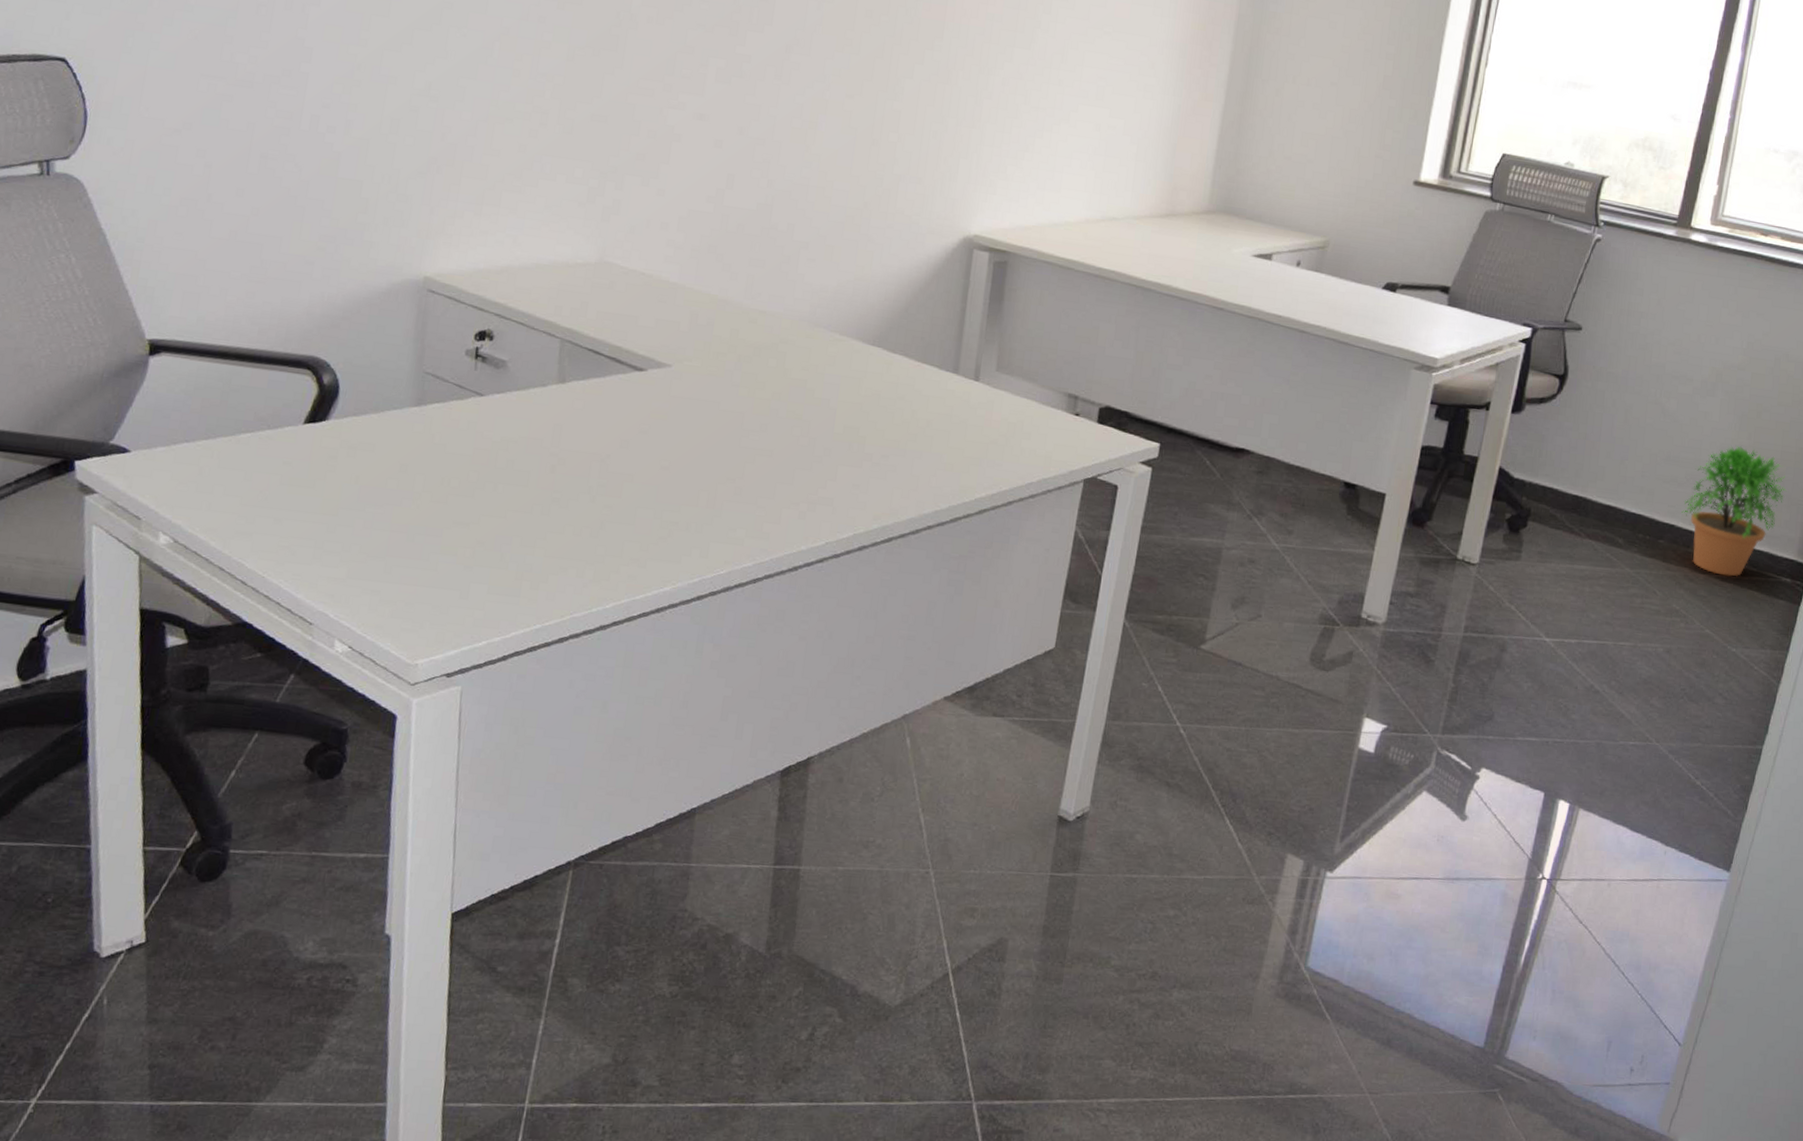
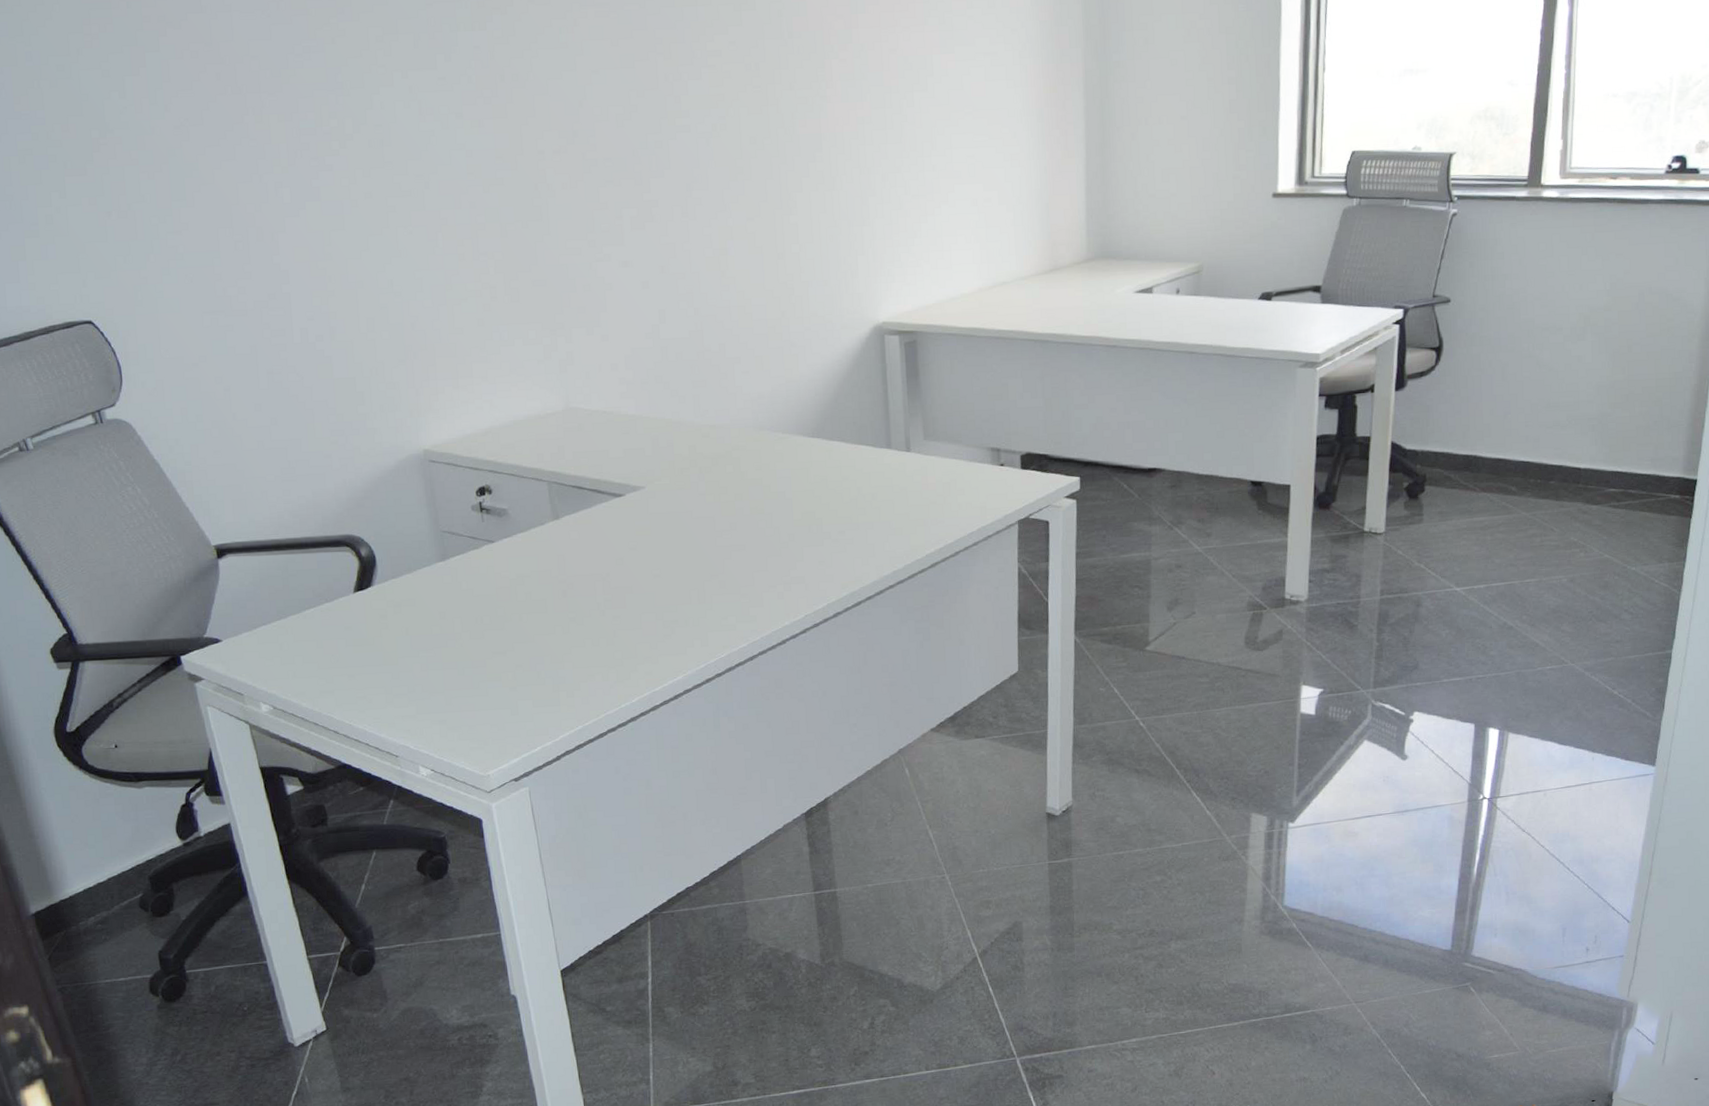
potted plant: present [1681,446,1787,577] -> none [1568,382,1666,503]

